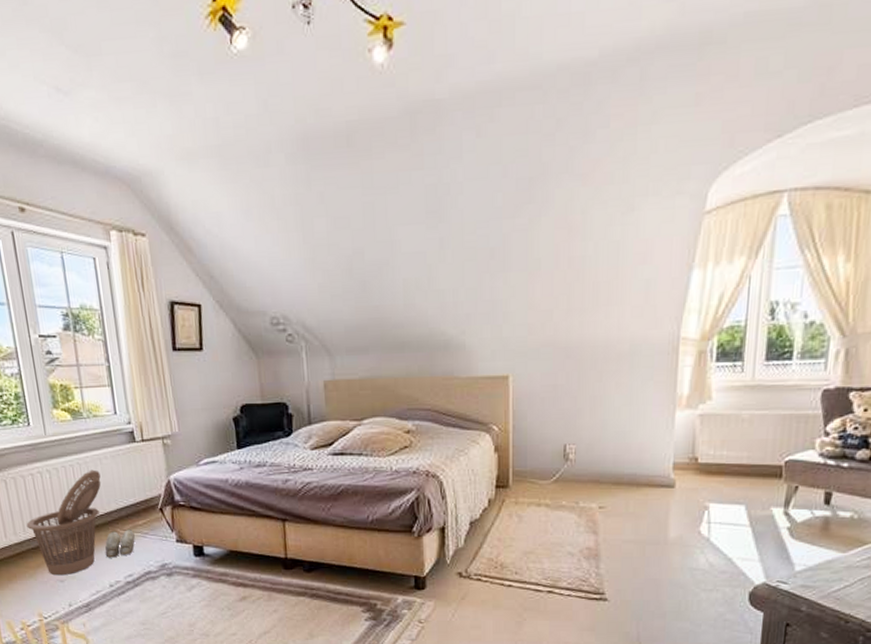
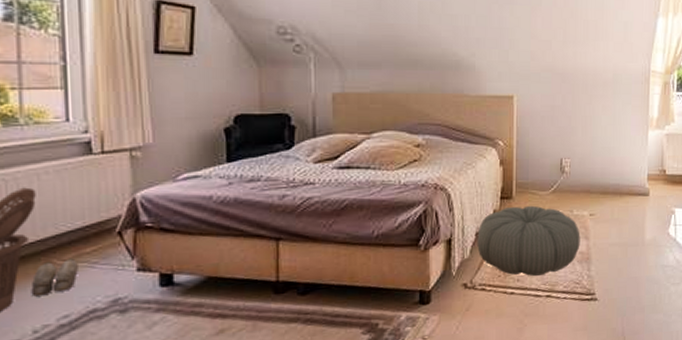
pouf: none [471,495,588,569] -> present [477,205,581,276]

